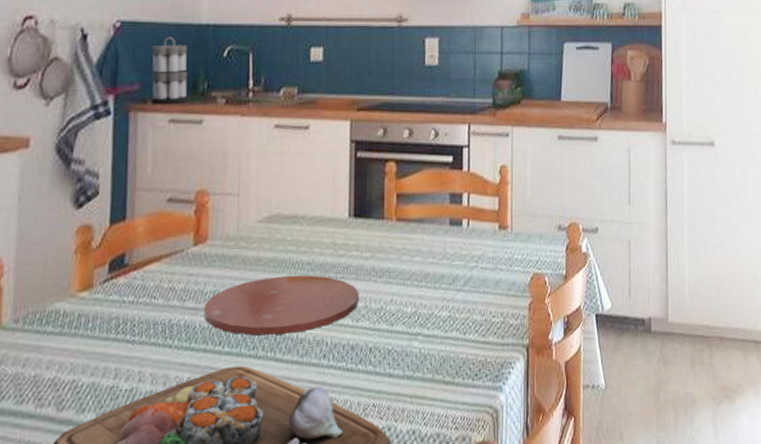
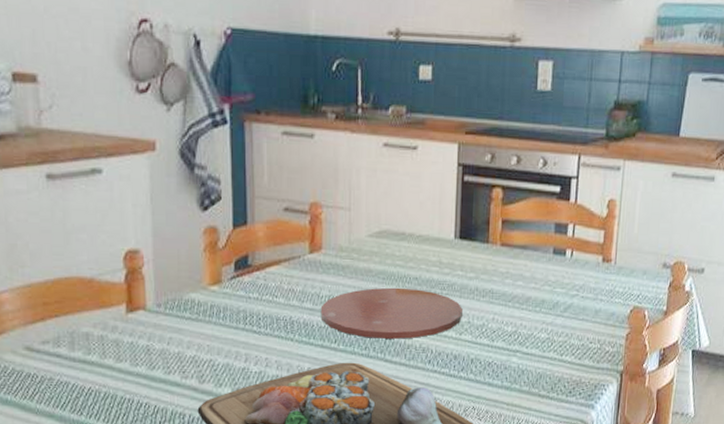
spice rack: present [150,36,189,105] -> none [262,46,300,117]

